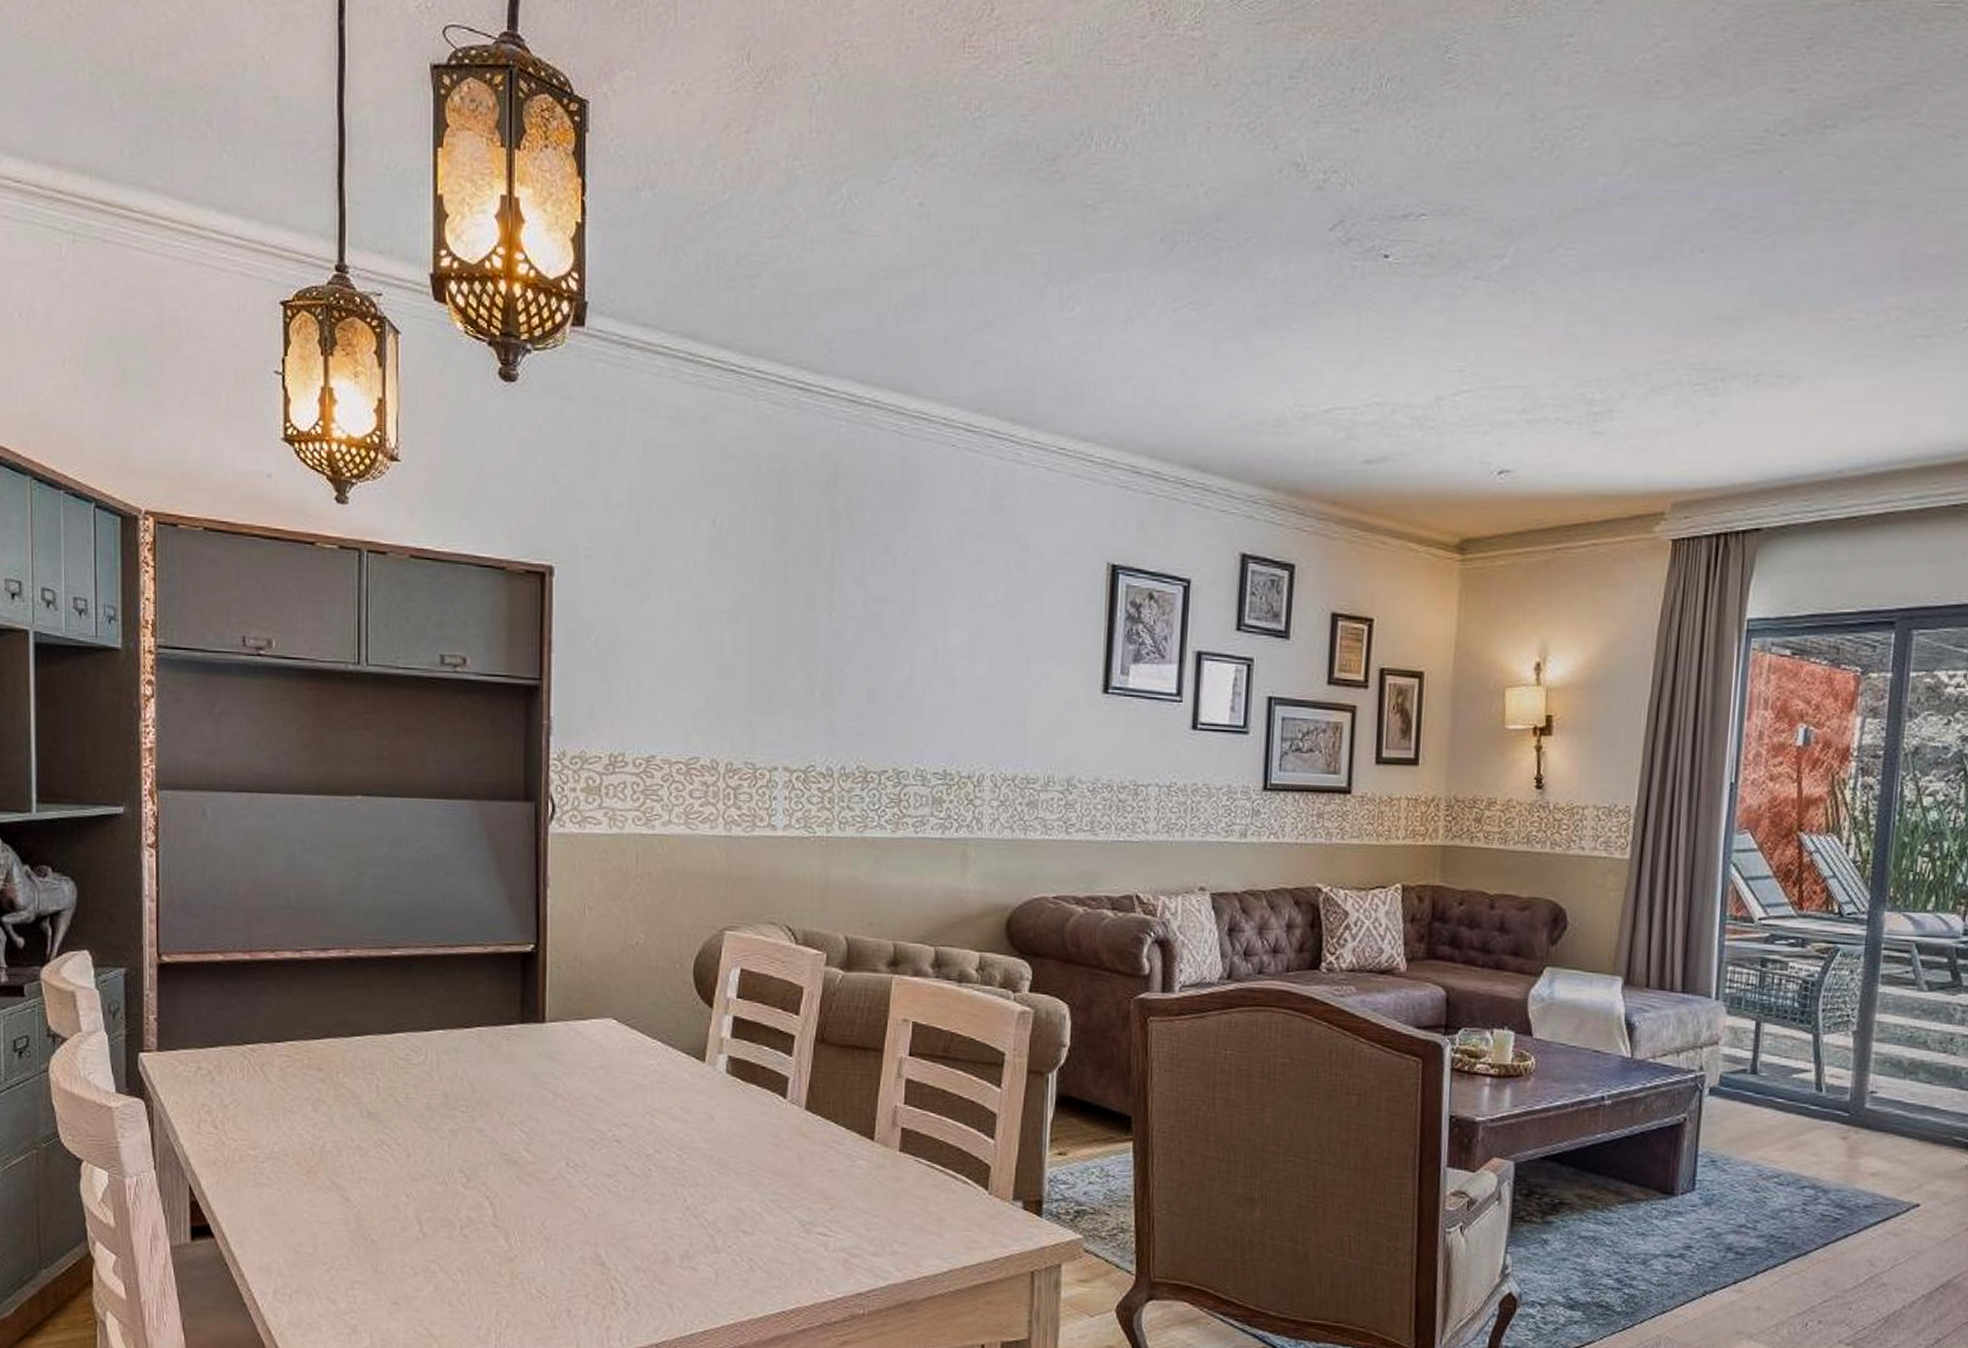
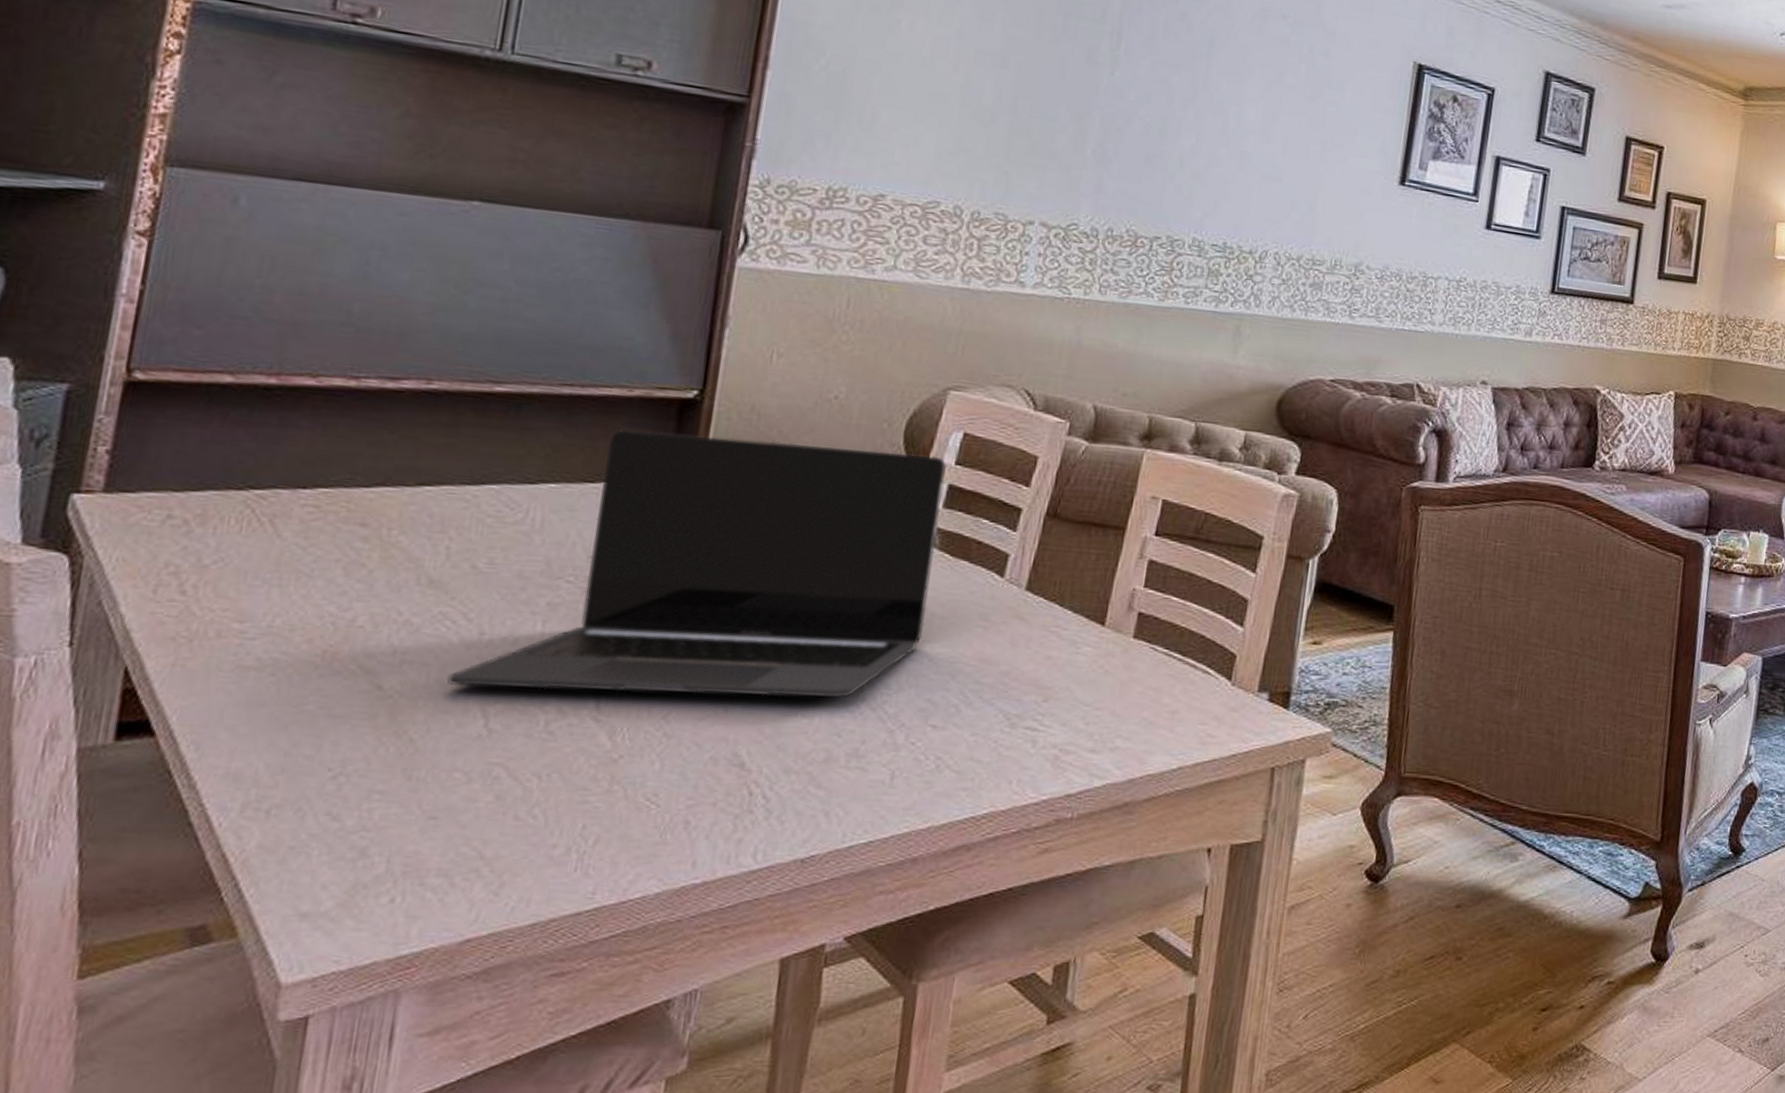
laptop: none [391,982,730,1208] -> present [447,430,946,699]

